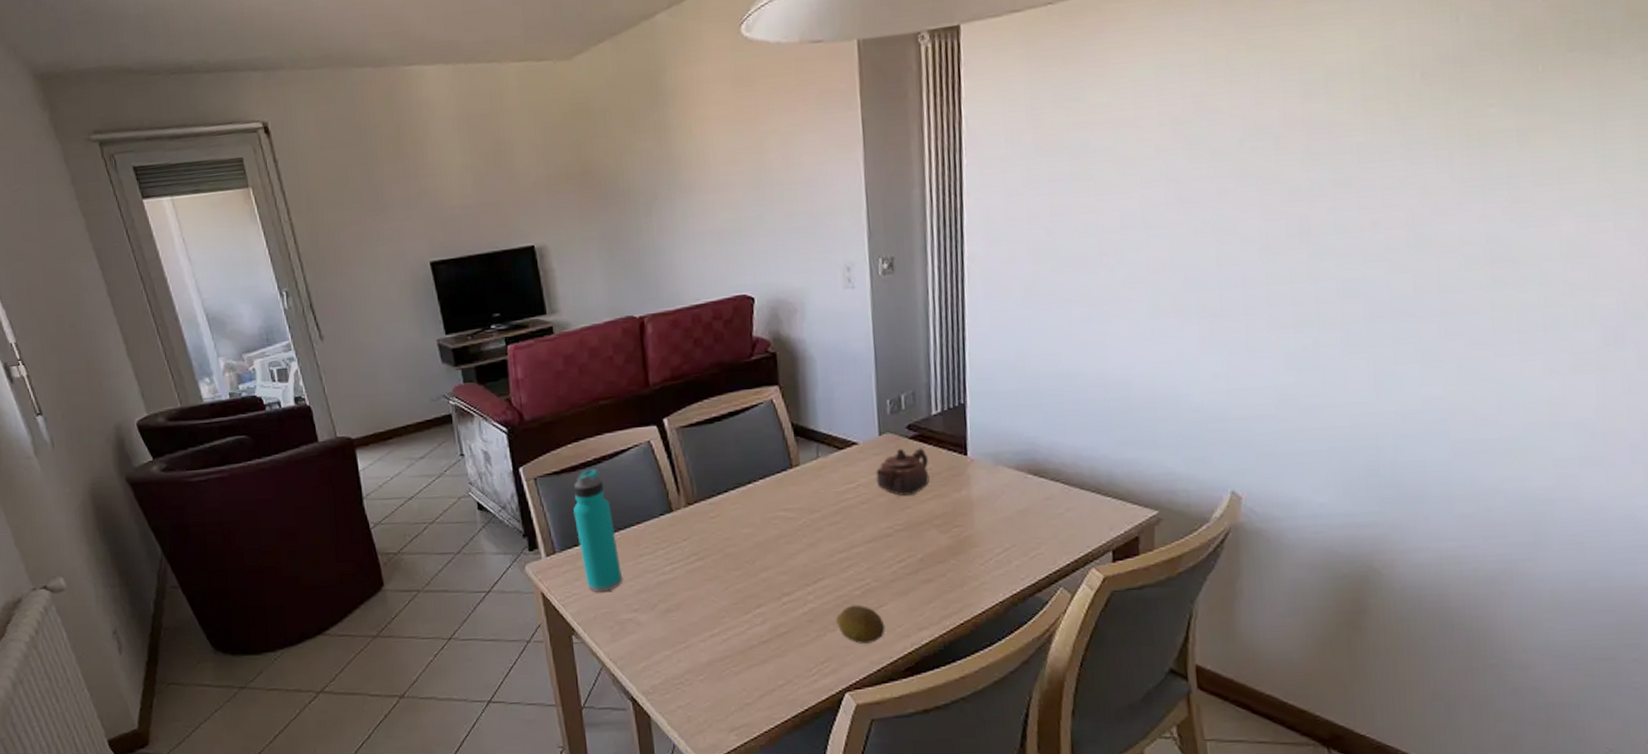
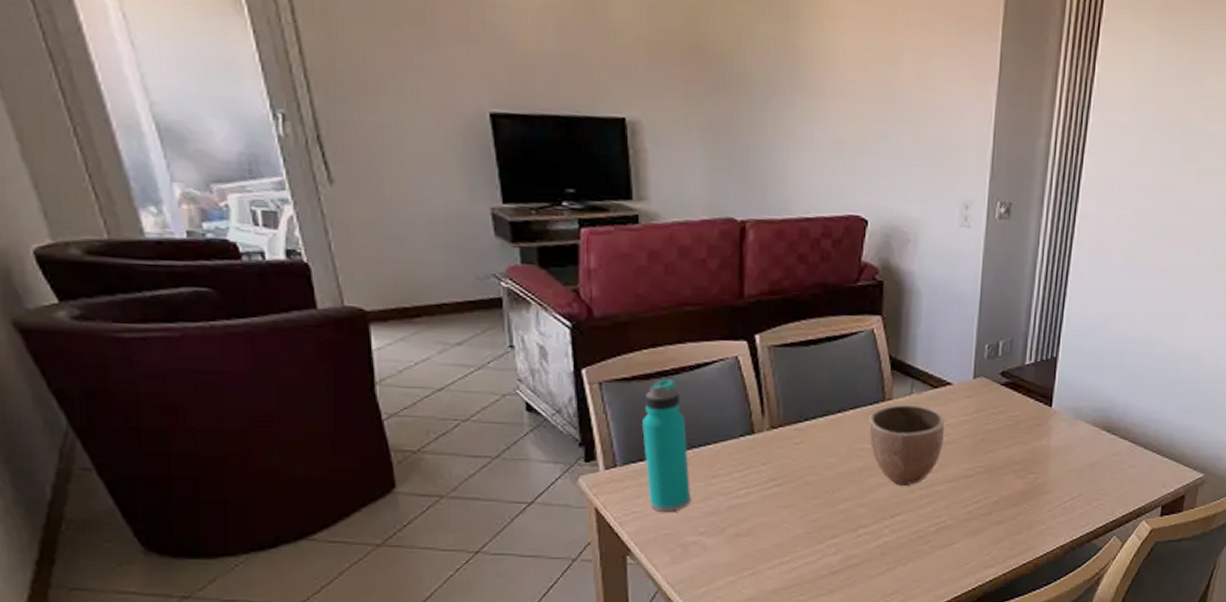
decorative bowl: none [779,468,858,550] -> present [869,404,944,486]
fruit: present [836,605,885,644] -> none [908,541,954,578]
teapot: present [876,448,930,496] -> none [965,393,1016,439]

